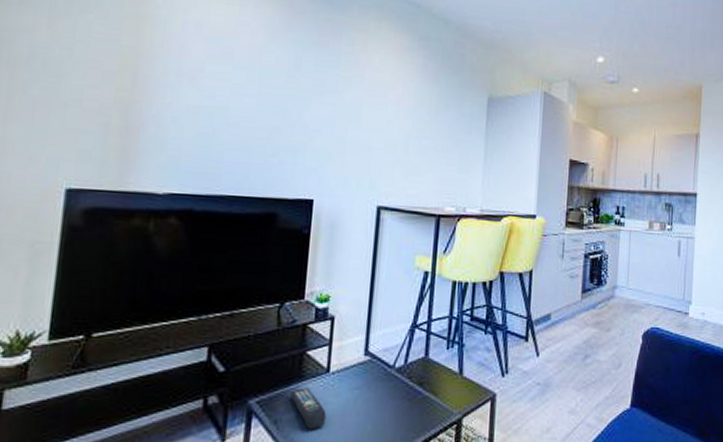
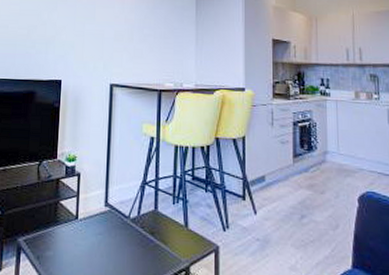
remote control: present [290,388,326,430] -> none [49,231,77,267]

